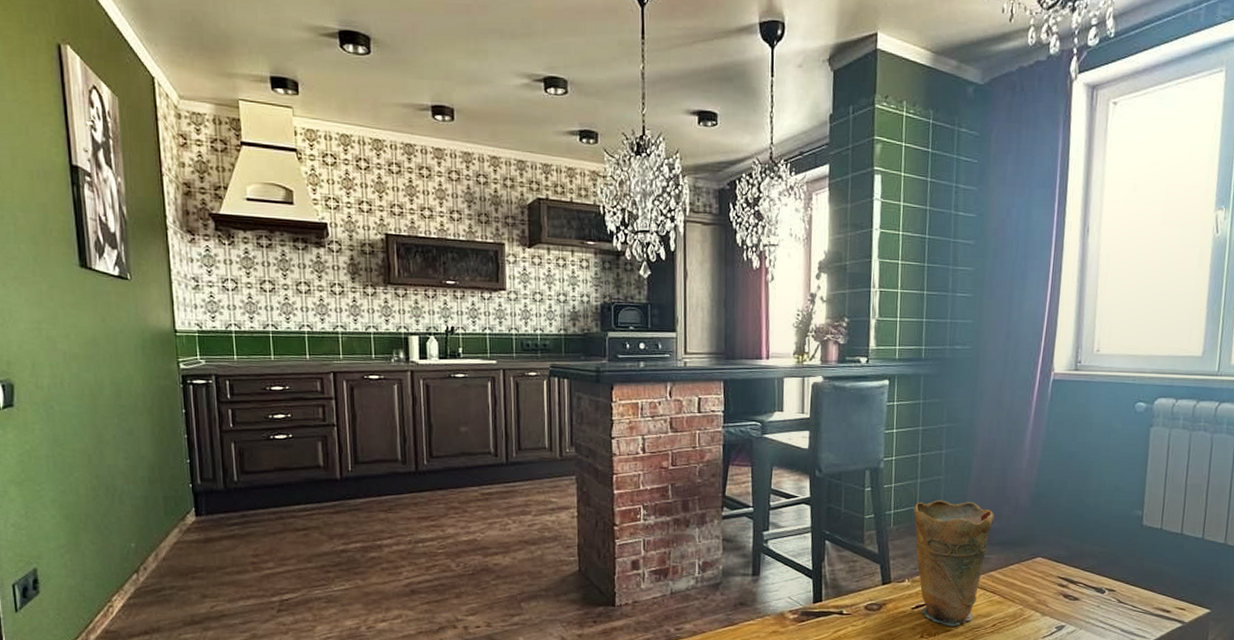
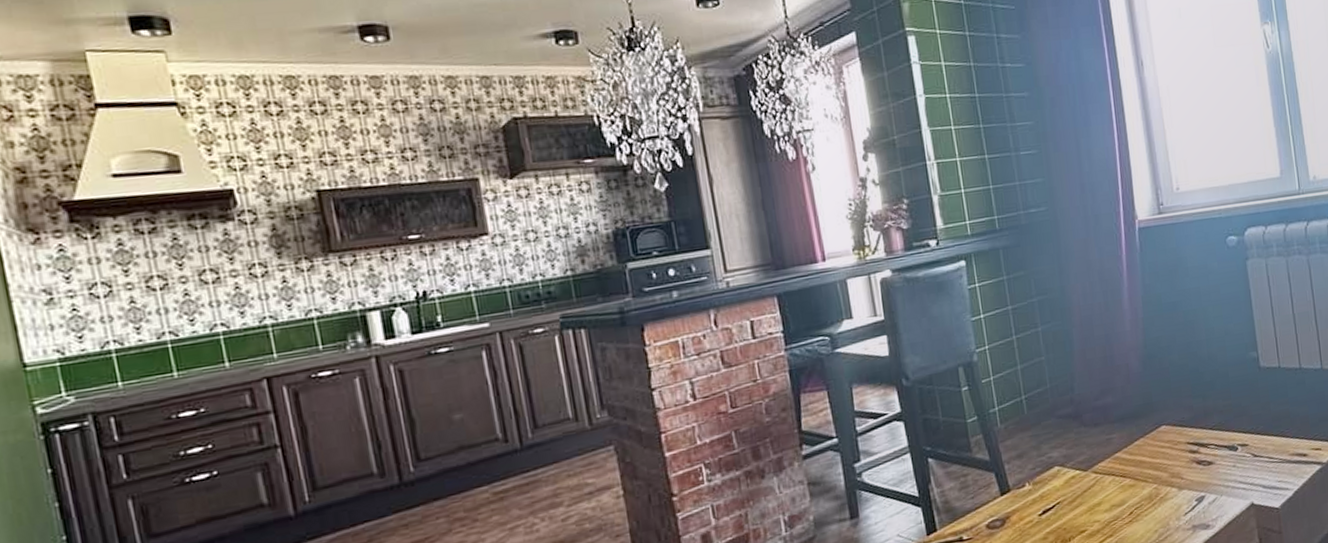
vase: present [914,500,995,627] -> none [1019,379,1109,527]

